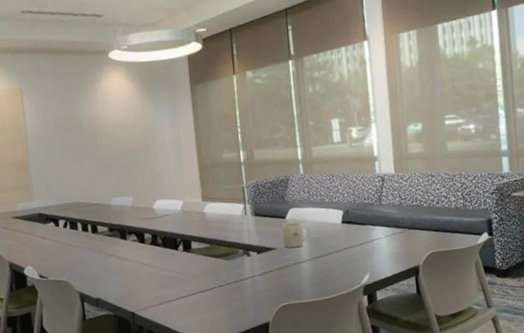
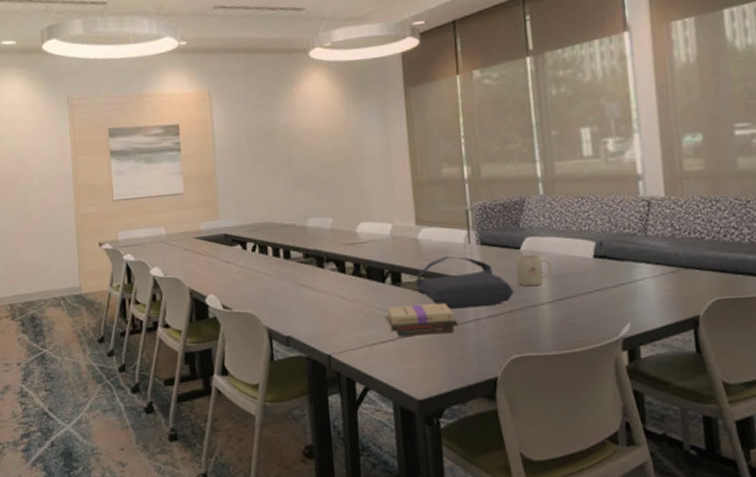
books: none [177,265,238,294] -> present [384,304,459,336]
bag: none [203,226,281,269] -> present [415,256,514,309]

